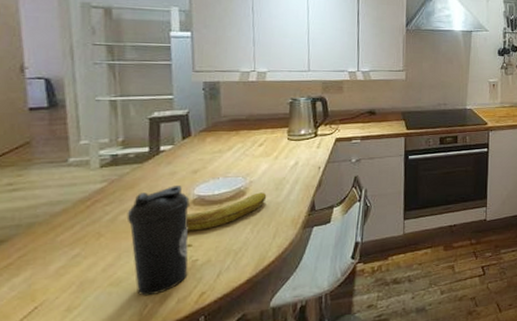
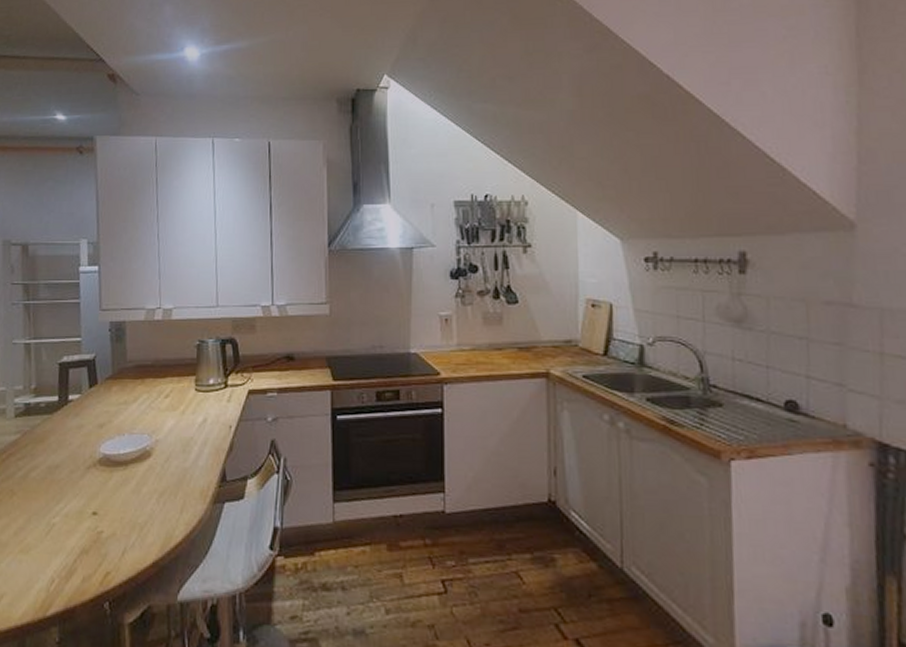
water bottle: present [127,186,190,296] -> none [37,441,96,570]
banana: present [186,192,267,231] -> none [91,454,173,497]

